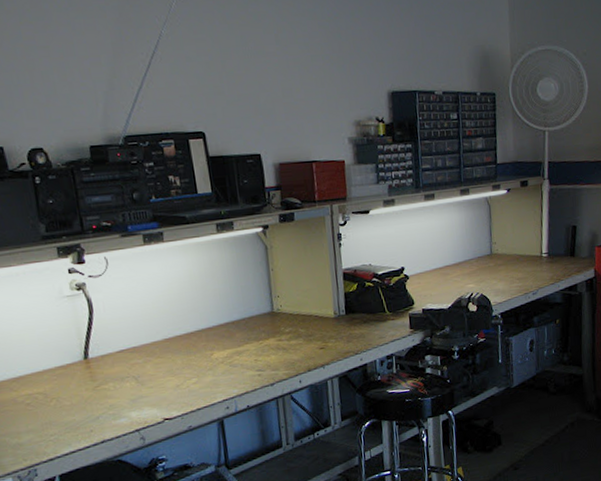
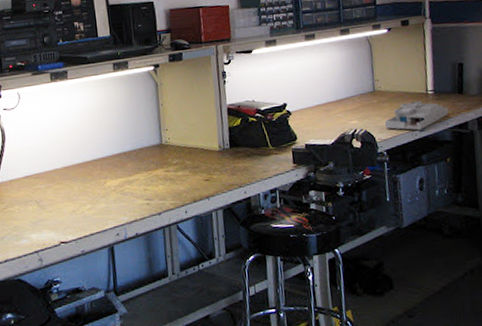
desk organizer: none [500,263,560,293] -> present [384,100,449,131]

